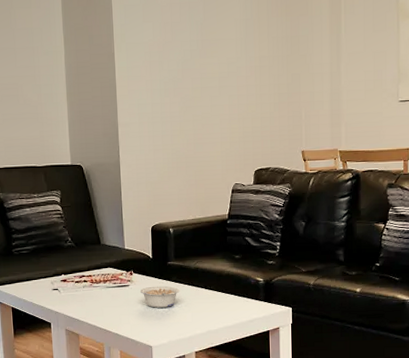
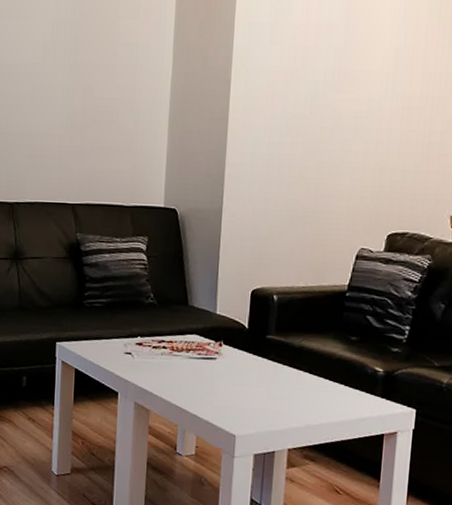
legume: present [140,286,180,308] -> none [228,362,278,391]

